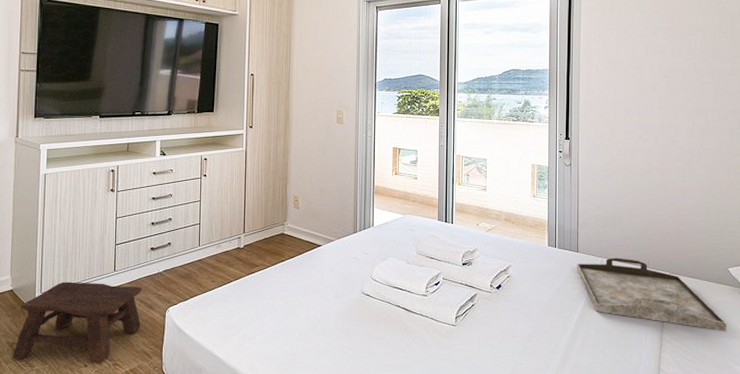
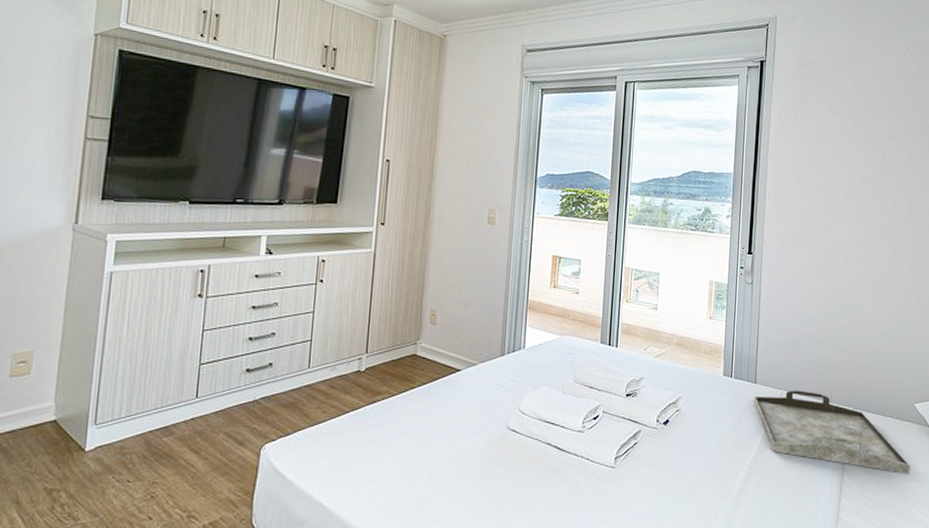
stool: present [12,281,142,363] -> none [50,410,231,515]

